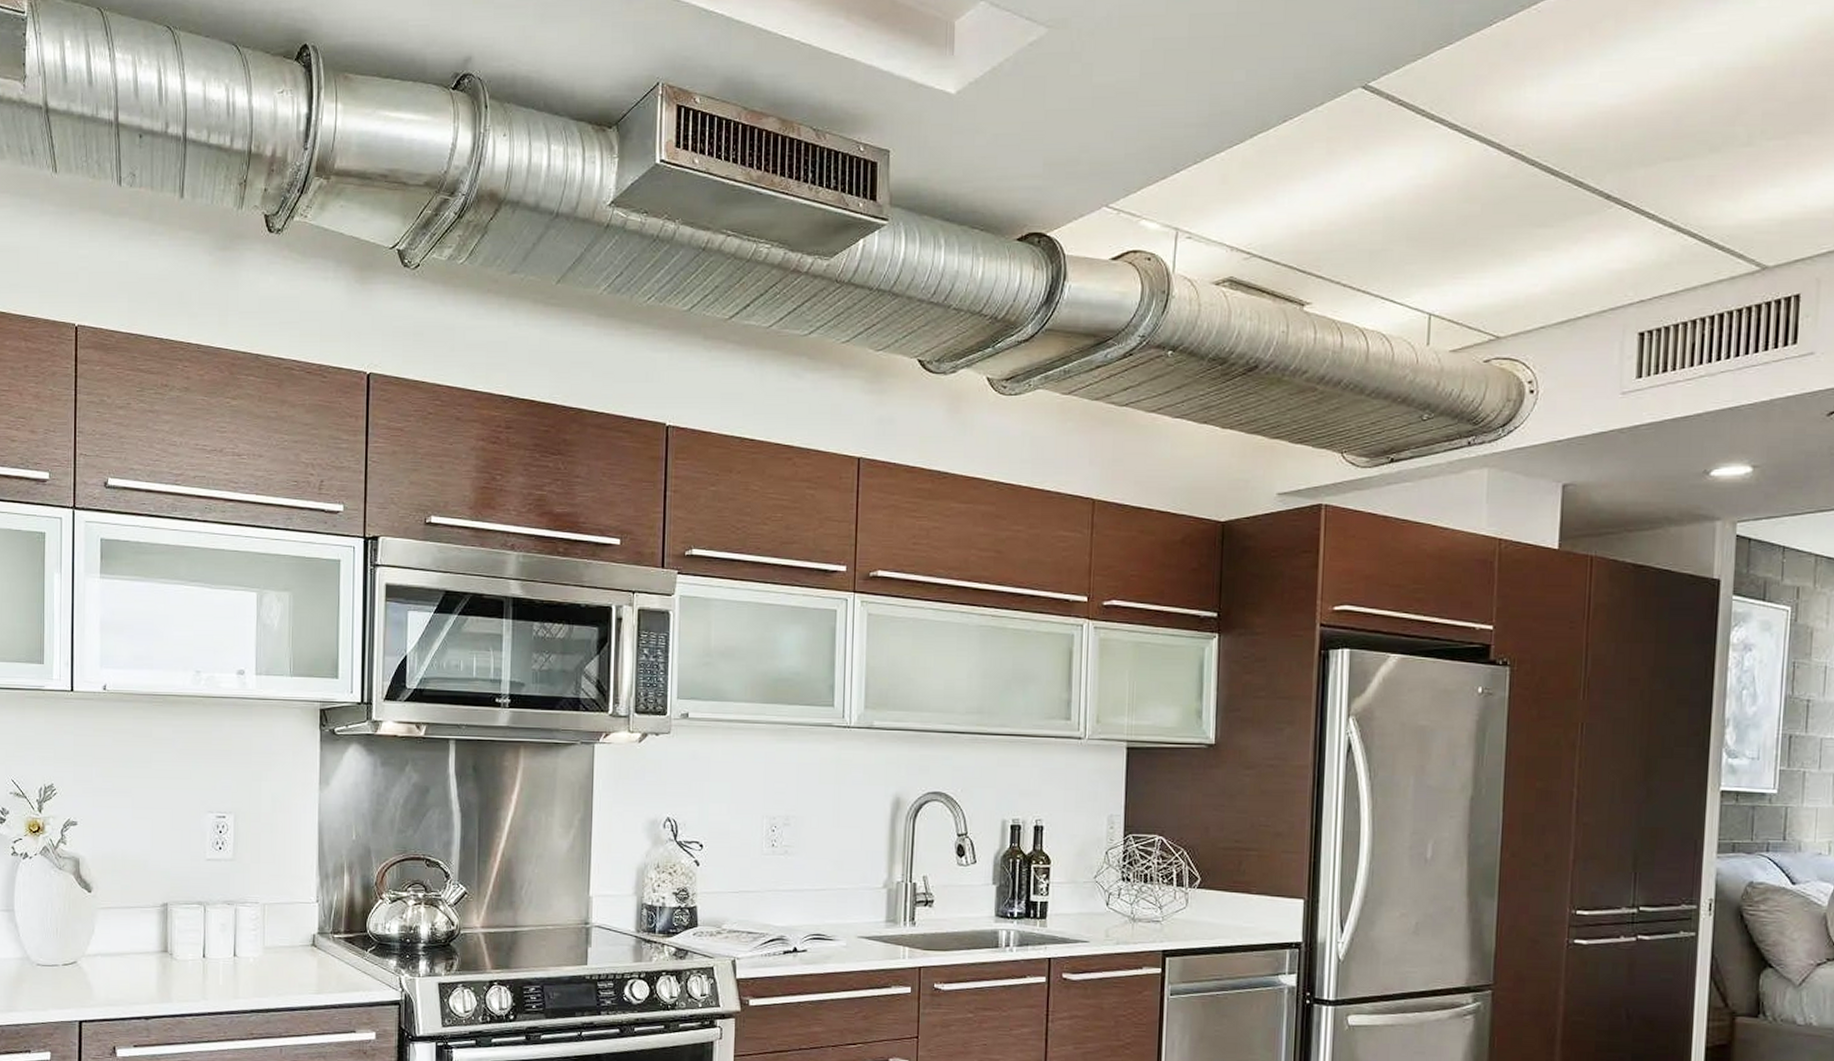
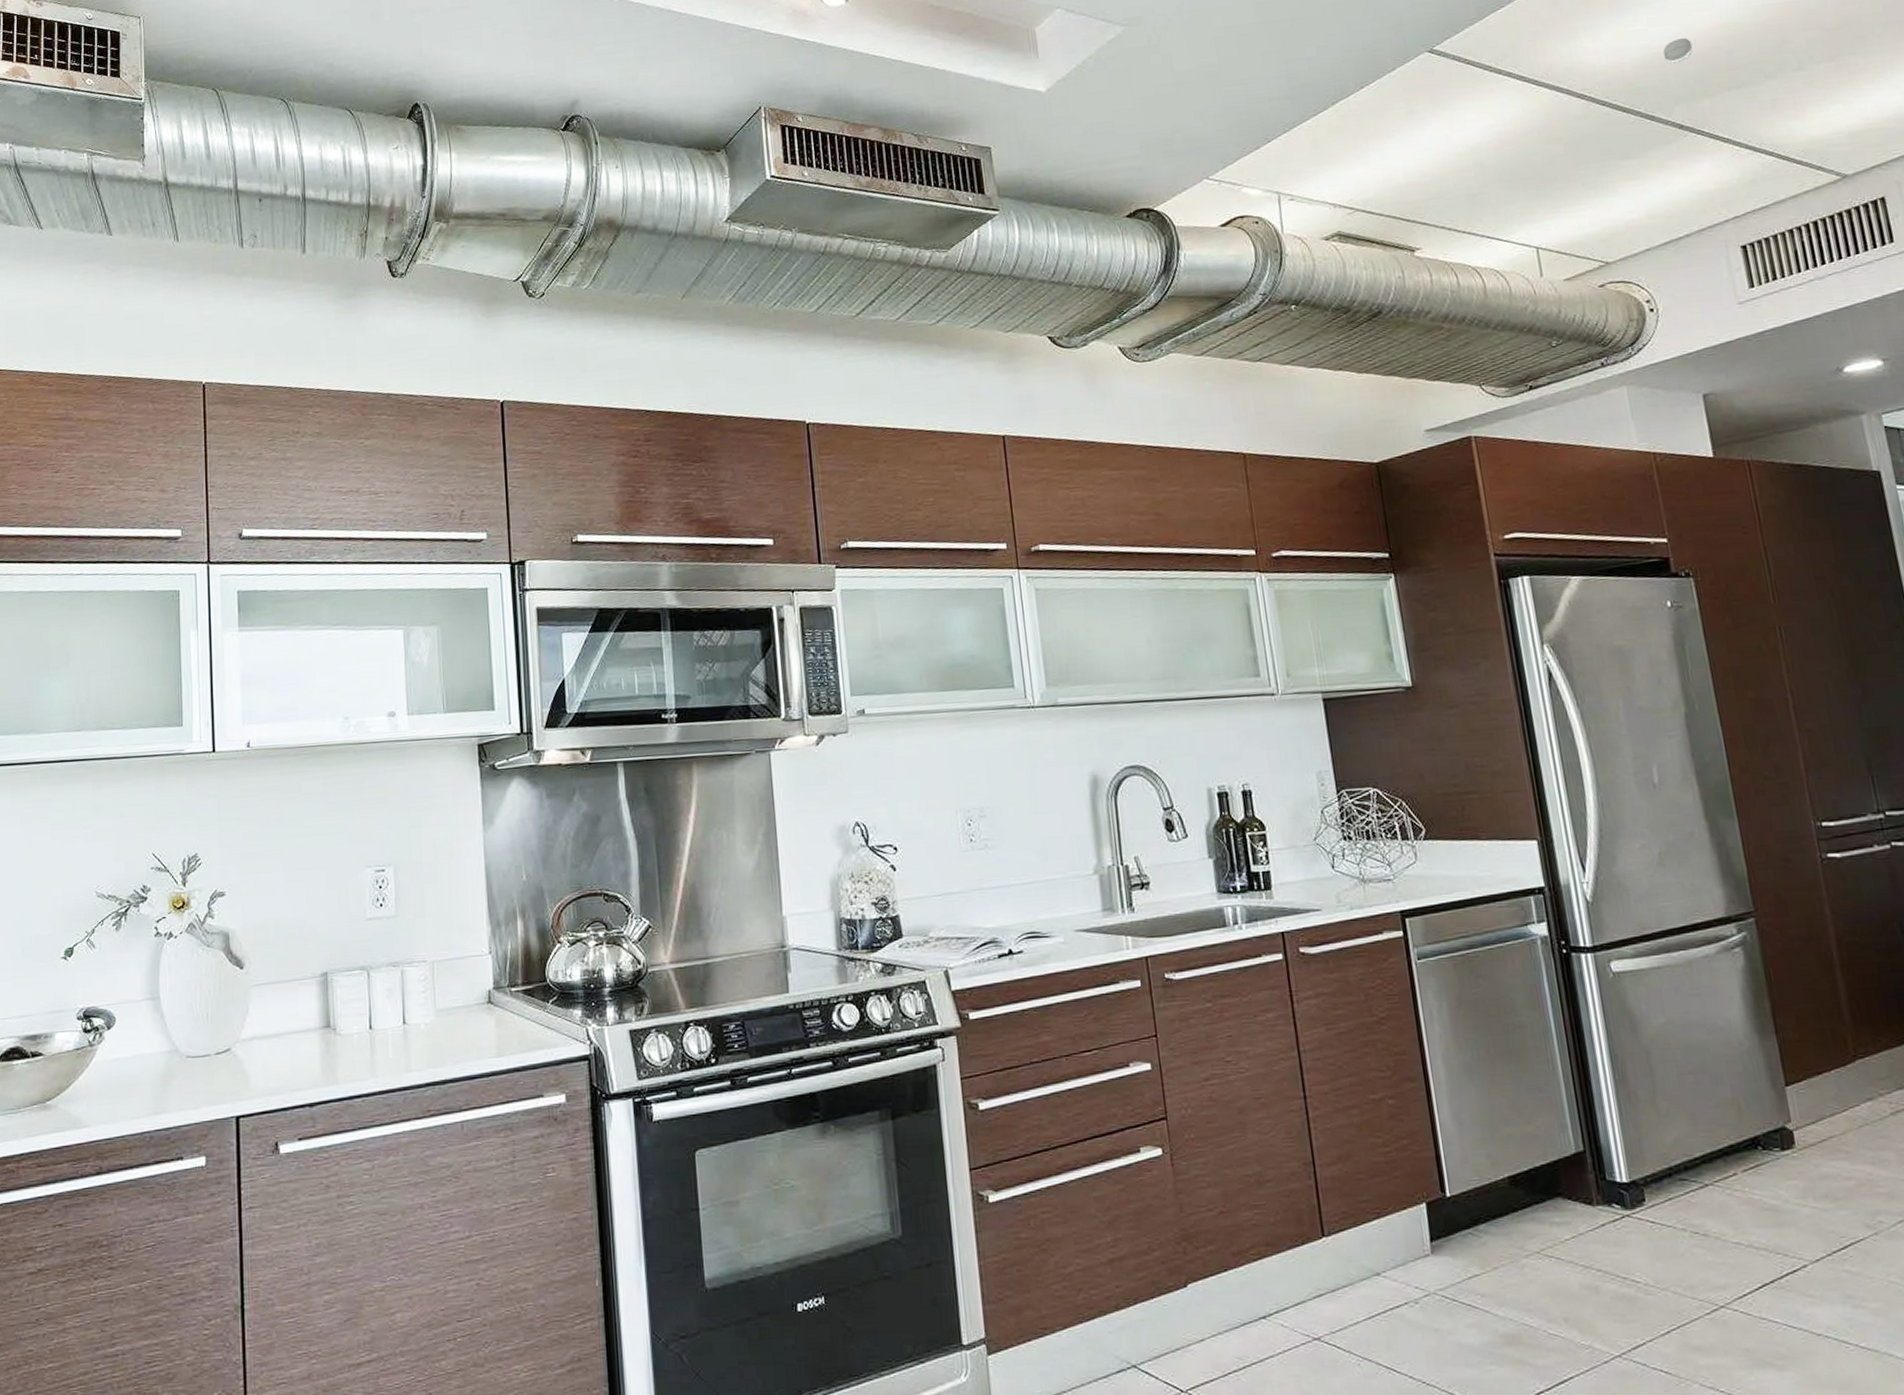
smoke detector: none [1608,98,1642,127] -> present [1663,38,1693,65]

